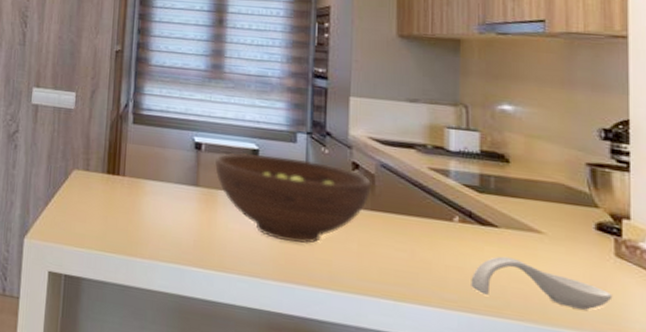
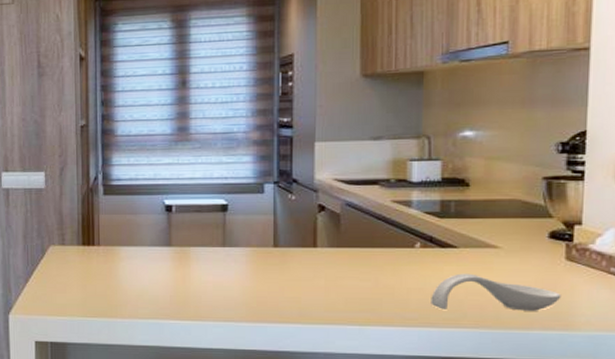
fruit bowl: present [215,153,373,244] -> none [186,208,338,286]

